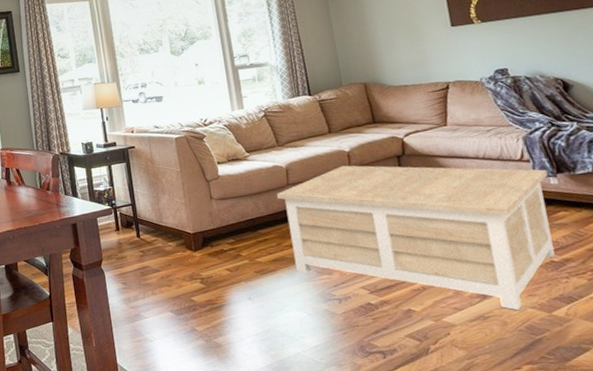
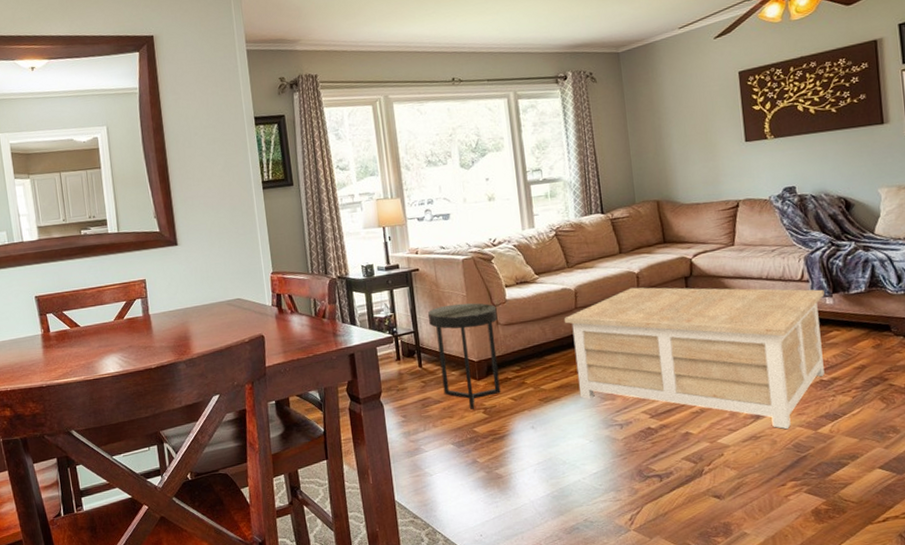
side table: none [144,178,217,279] -> present [427,303,501,410]

